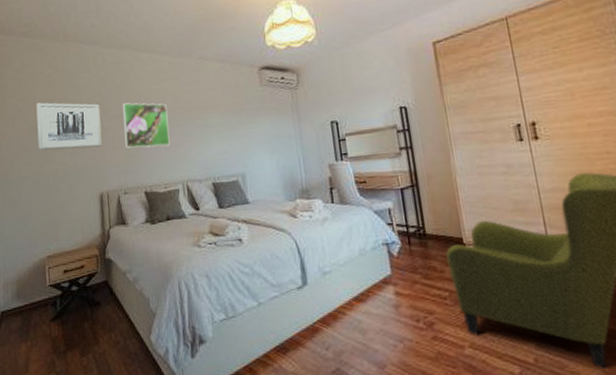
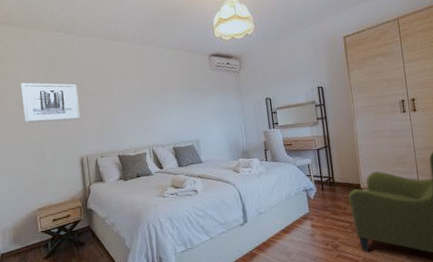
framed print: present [123,102,170,148] -> none [97,83,138,121]

